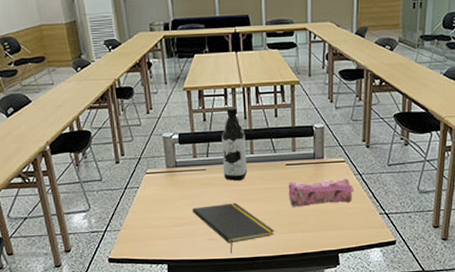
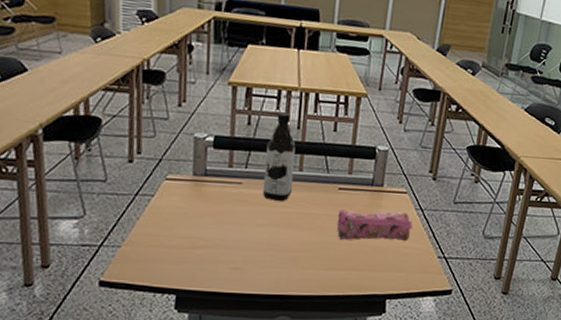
notepad: present [192,202,275,253] -> none [217,226,316,288]

